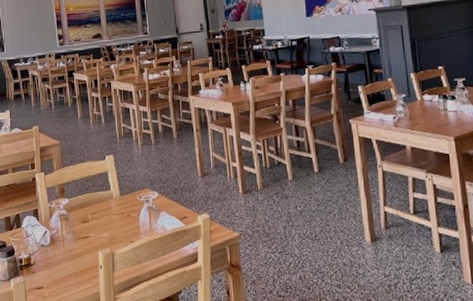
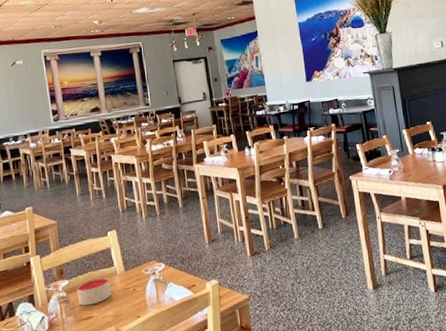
candle: none [76,200,108,226] -> present [76,277,112,306]

